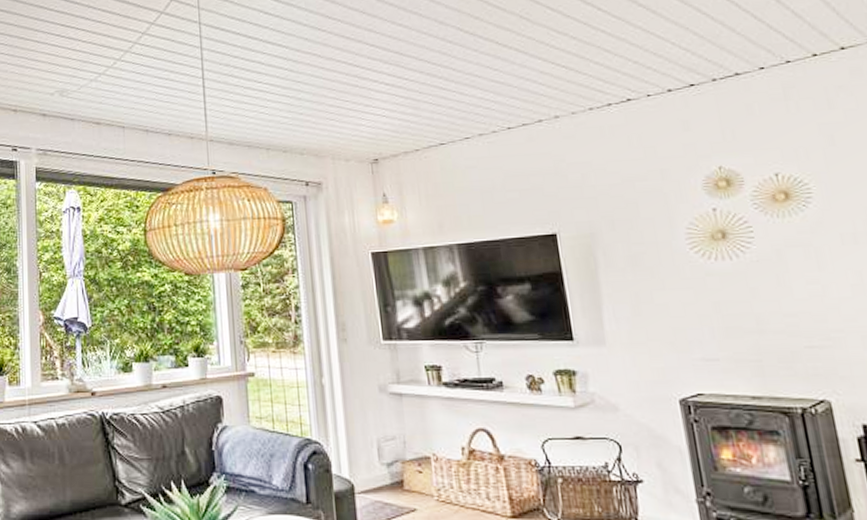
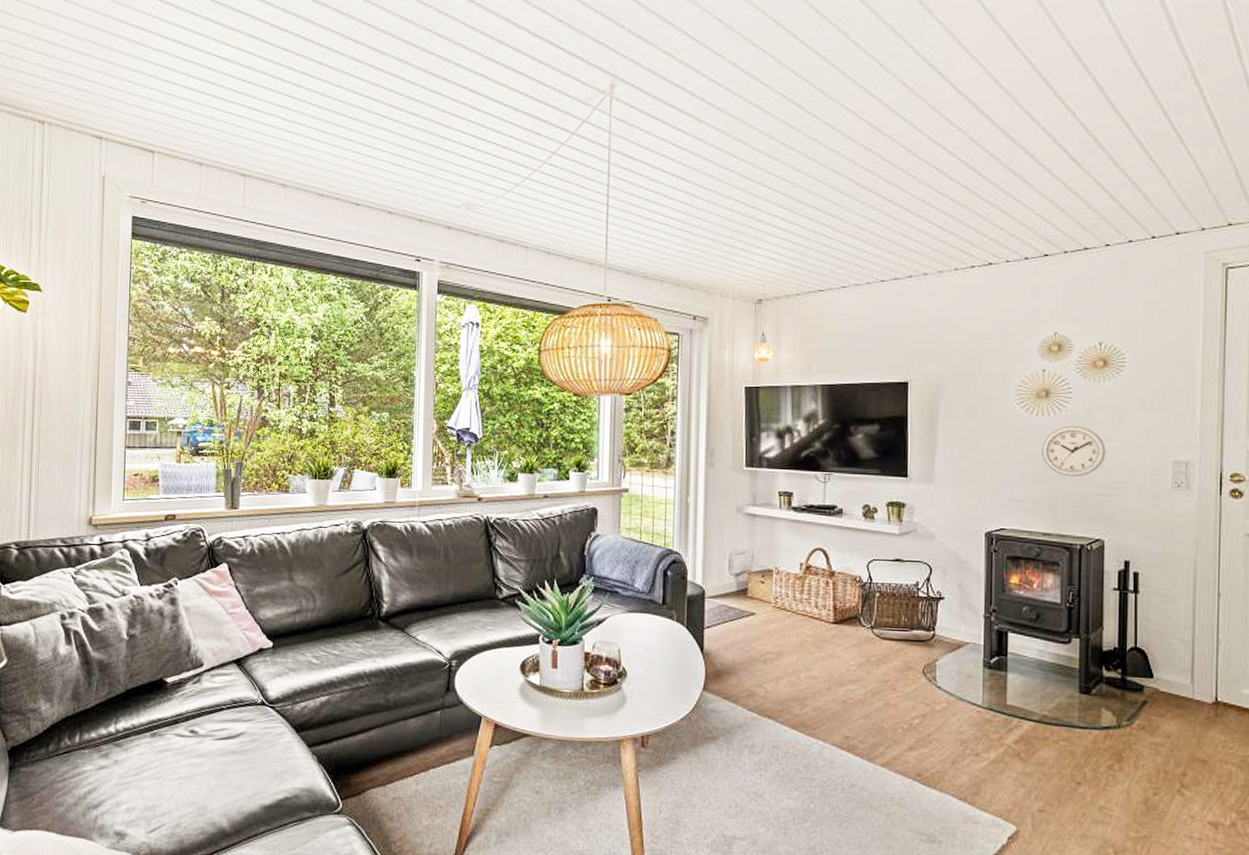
wall clock: none [729,269,811,328] -> present [1042,426,1106,477]

